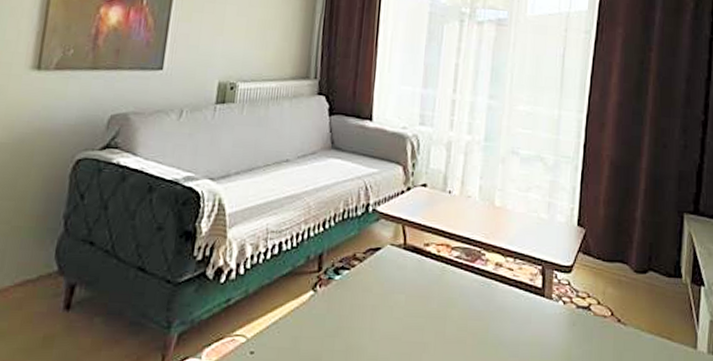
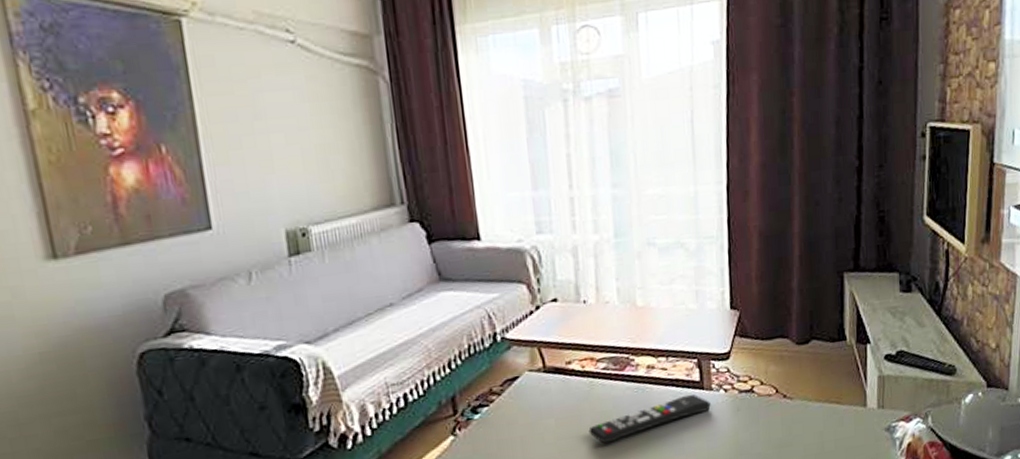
remote control: none [433,299,549,330] -> present [588,393,711,444]

